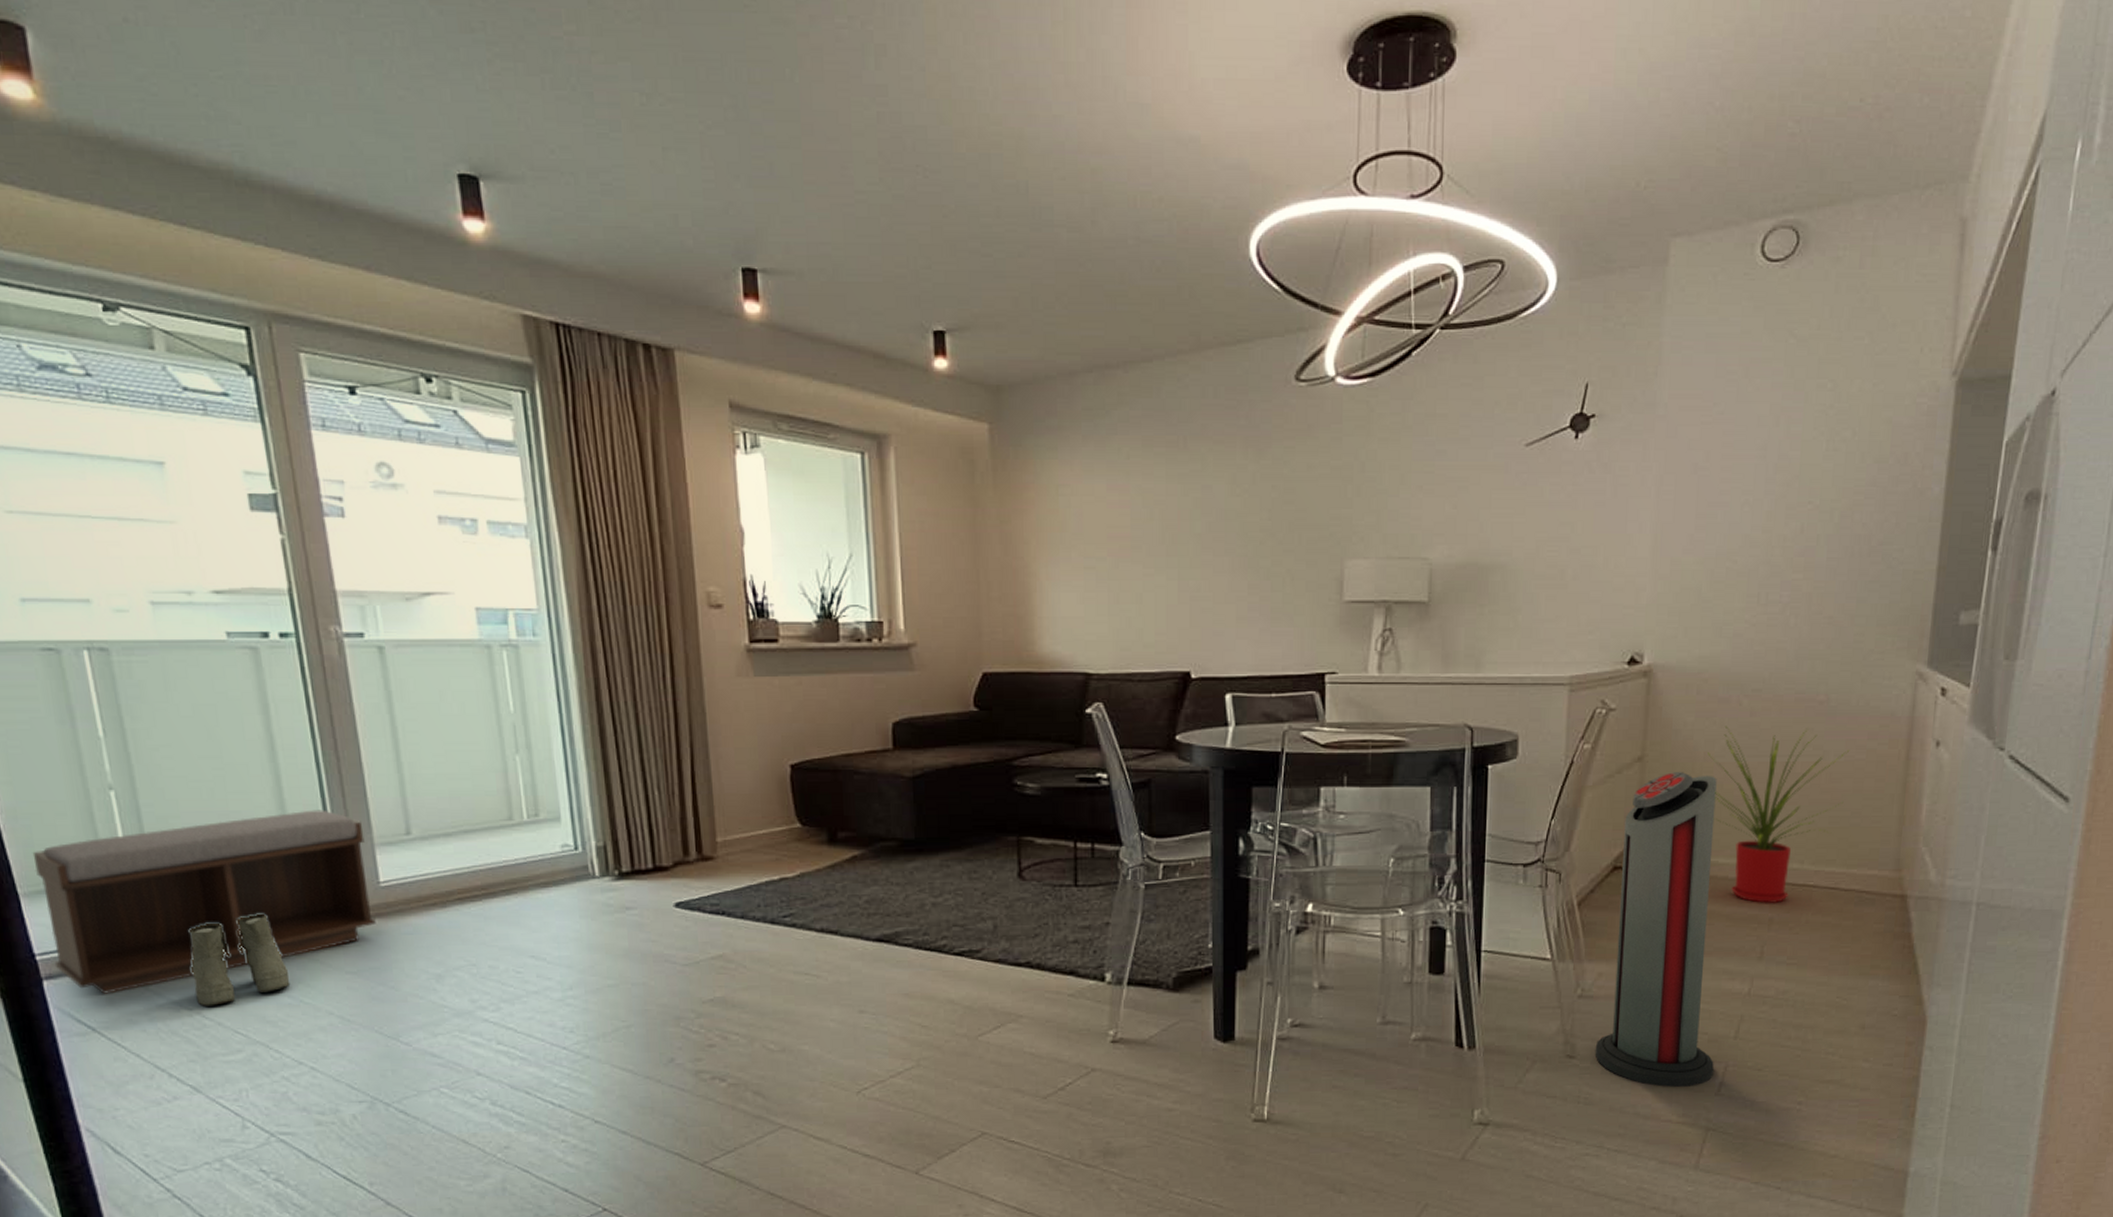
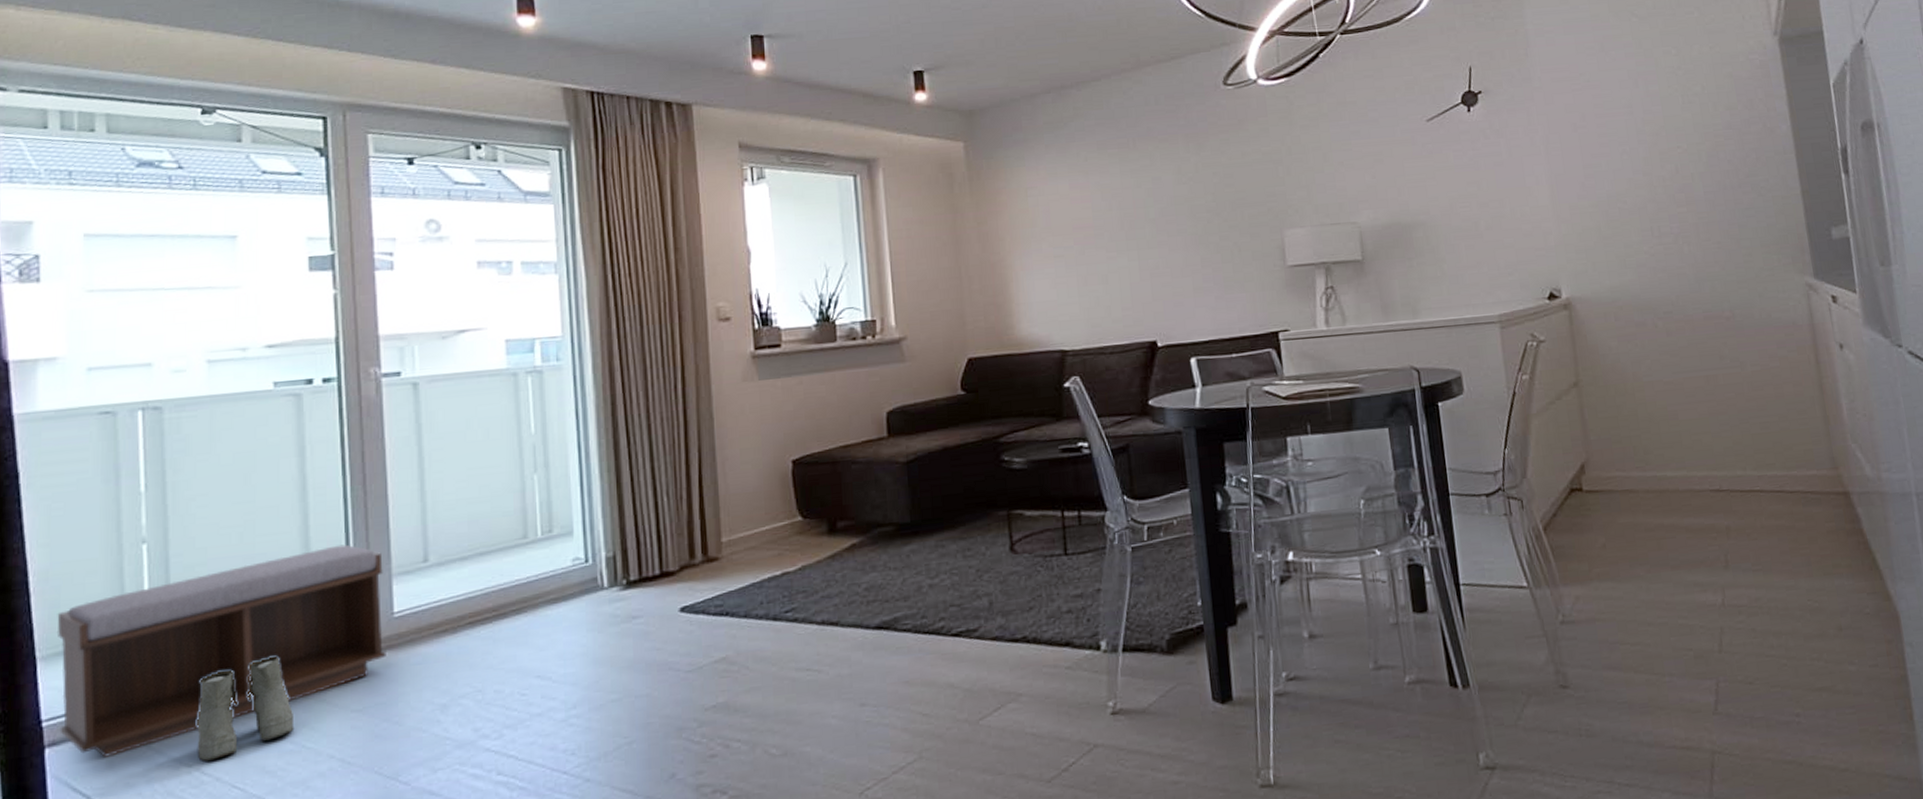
air purifier: present [1595,772,1717,1087] -> none [1572,393,1707,711]
house plant: present [1708,726,1850,904] -> none [1636,343,1769,513]

